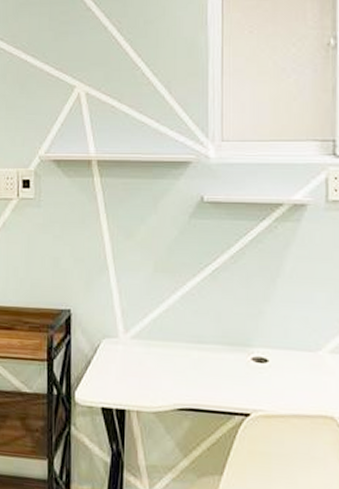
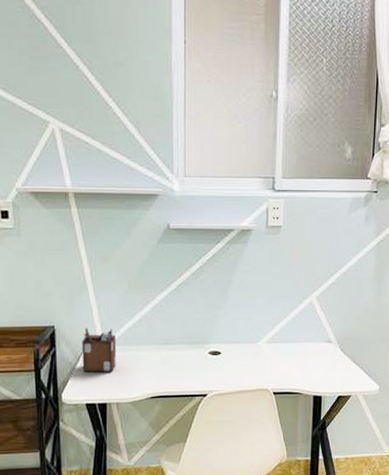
desk organizer: none [99,315,139,371] -> present [82,328,117,373]

